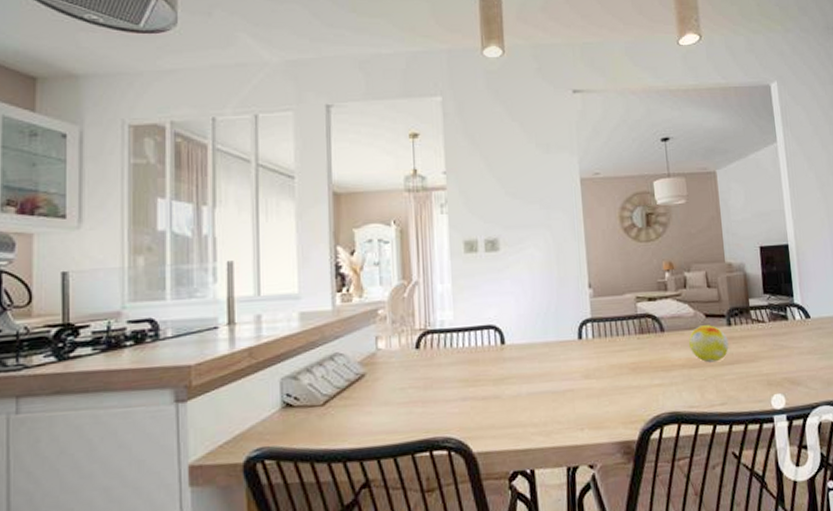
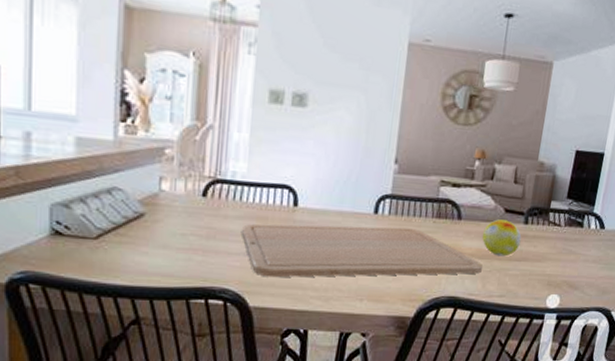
chopping board: none [455,348,698,420] -> present [241,223,484,278]

